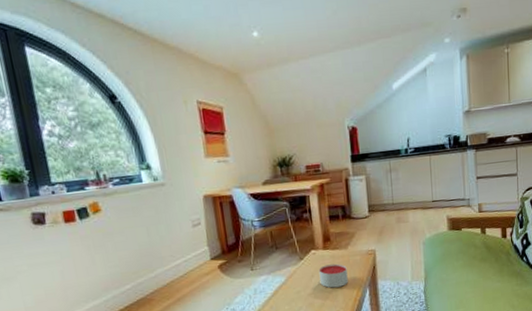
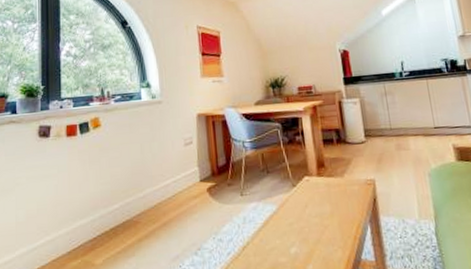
candle: present [319,263,348,288] -> none [313,193,346,222]

